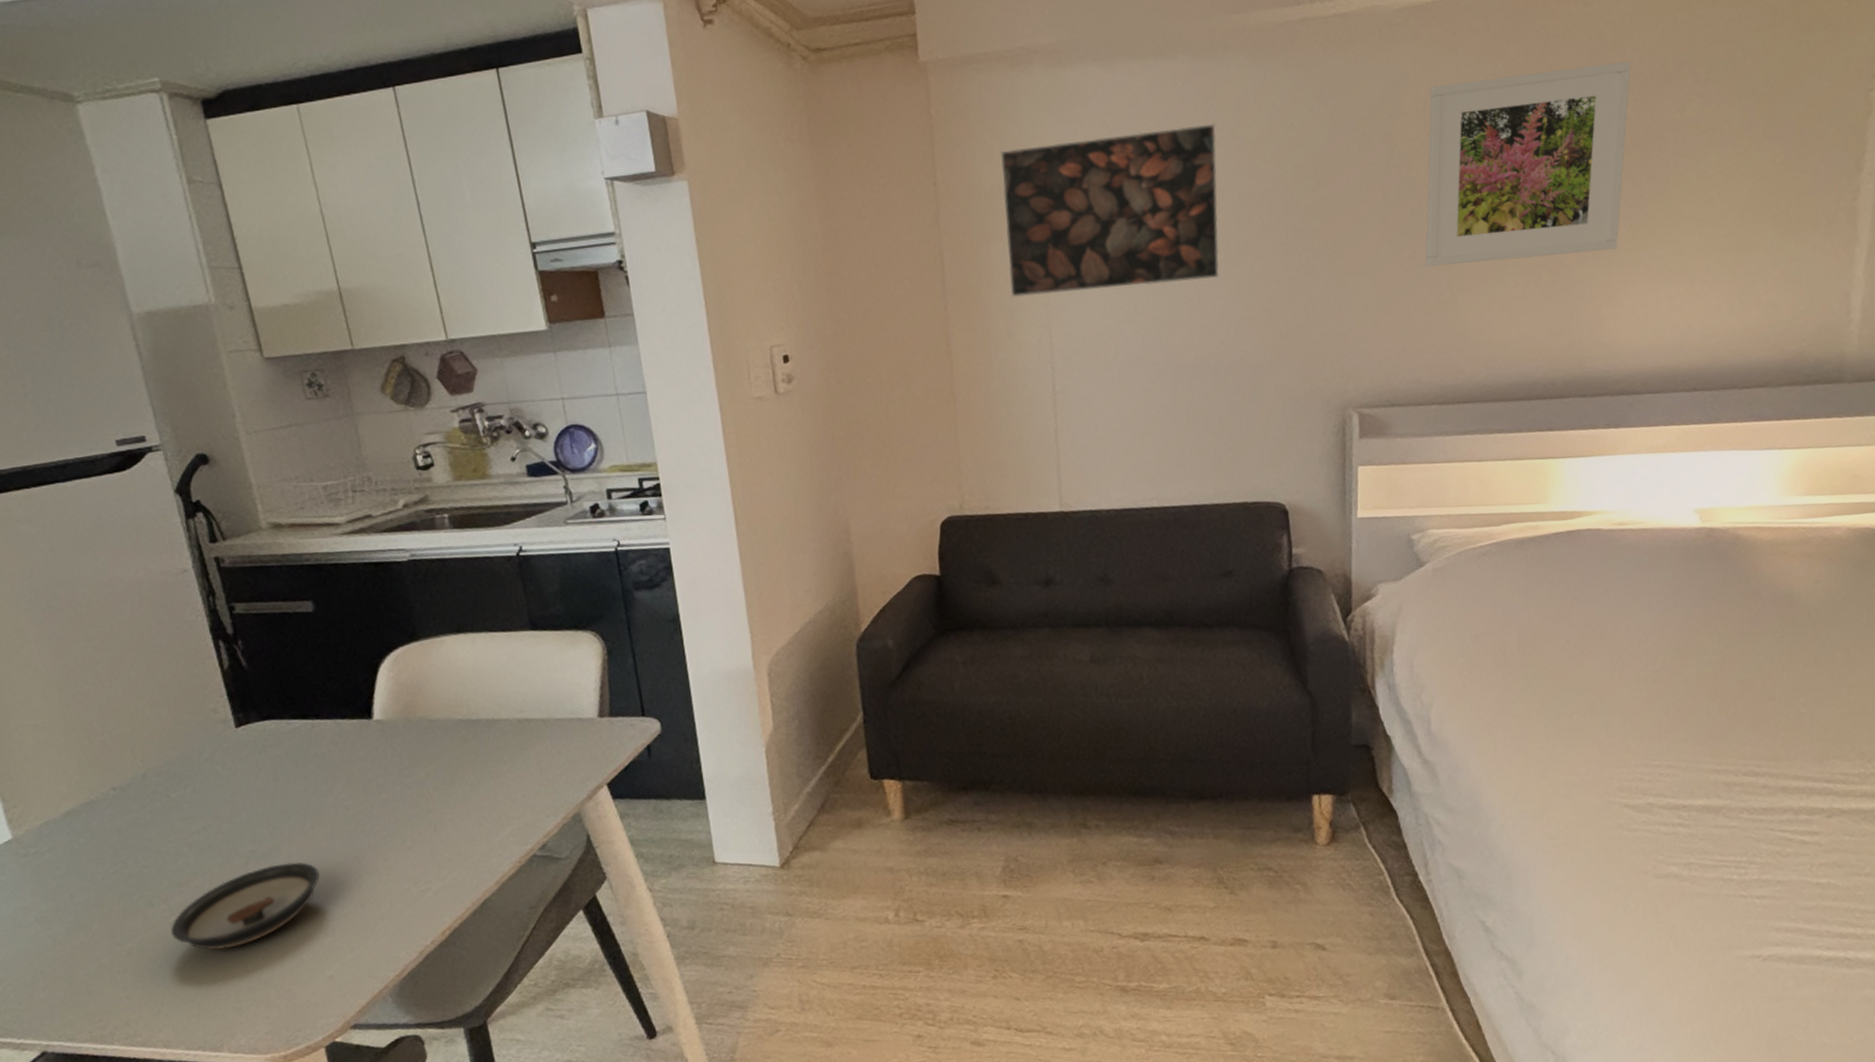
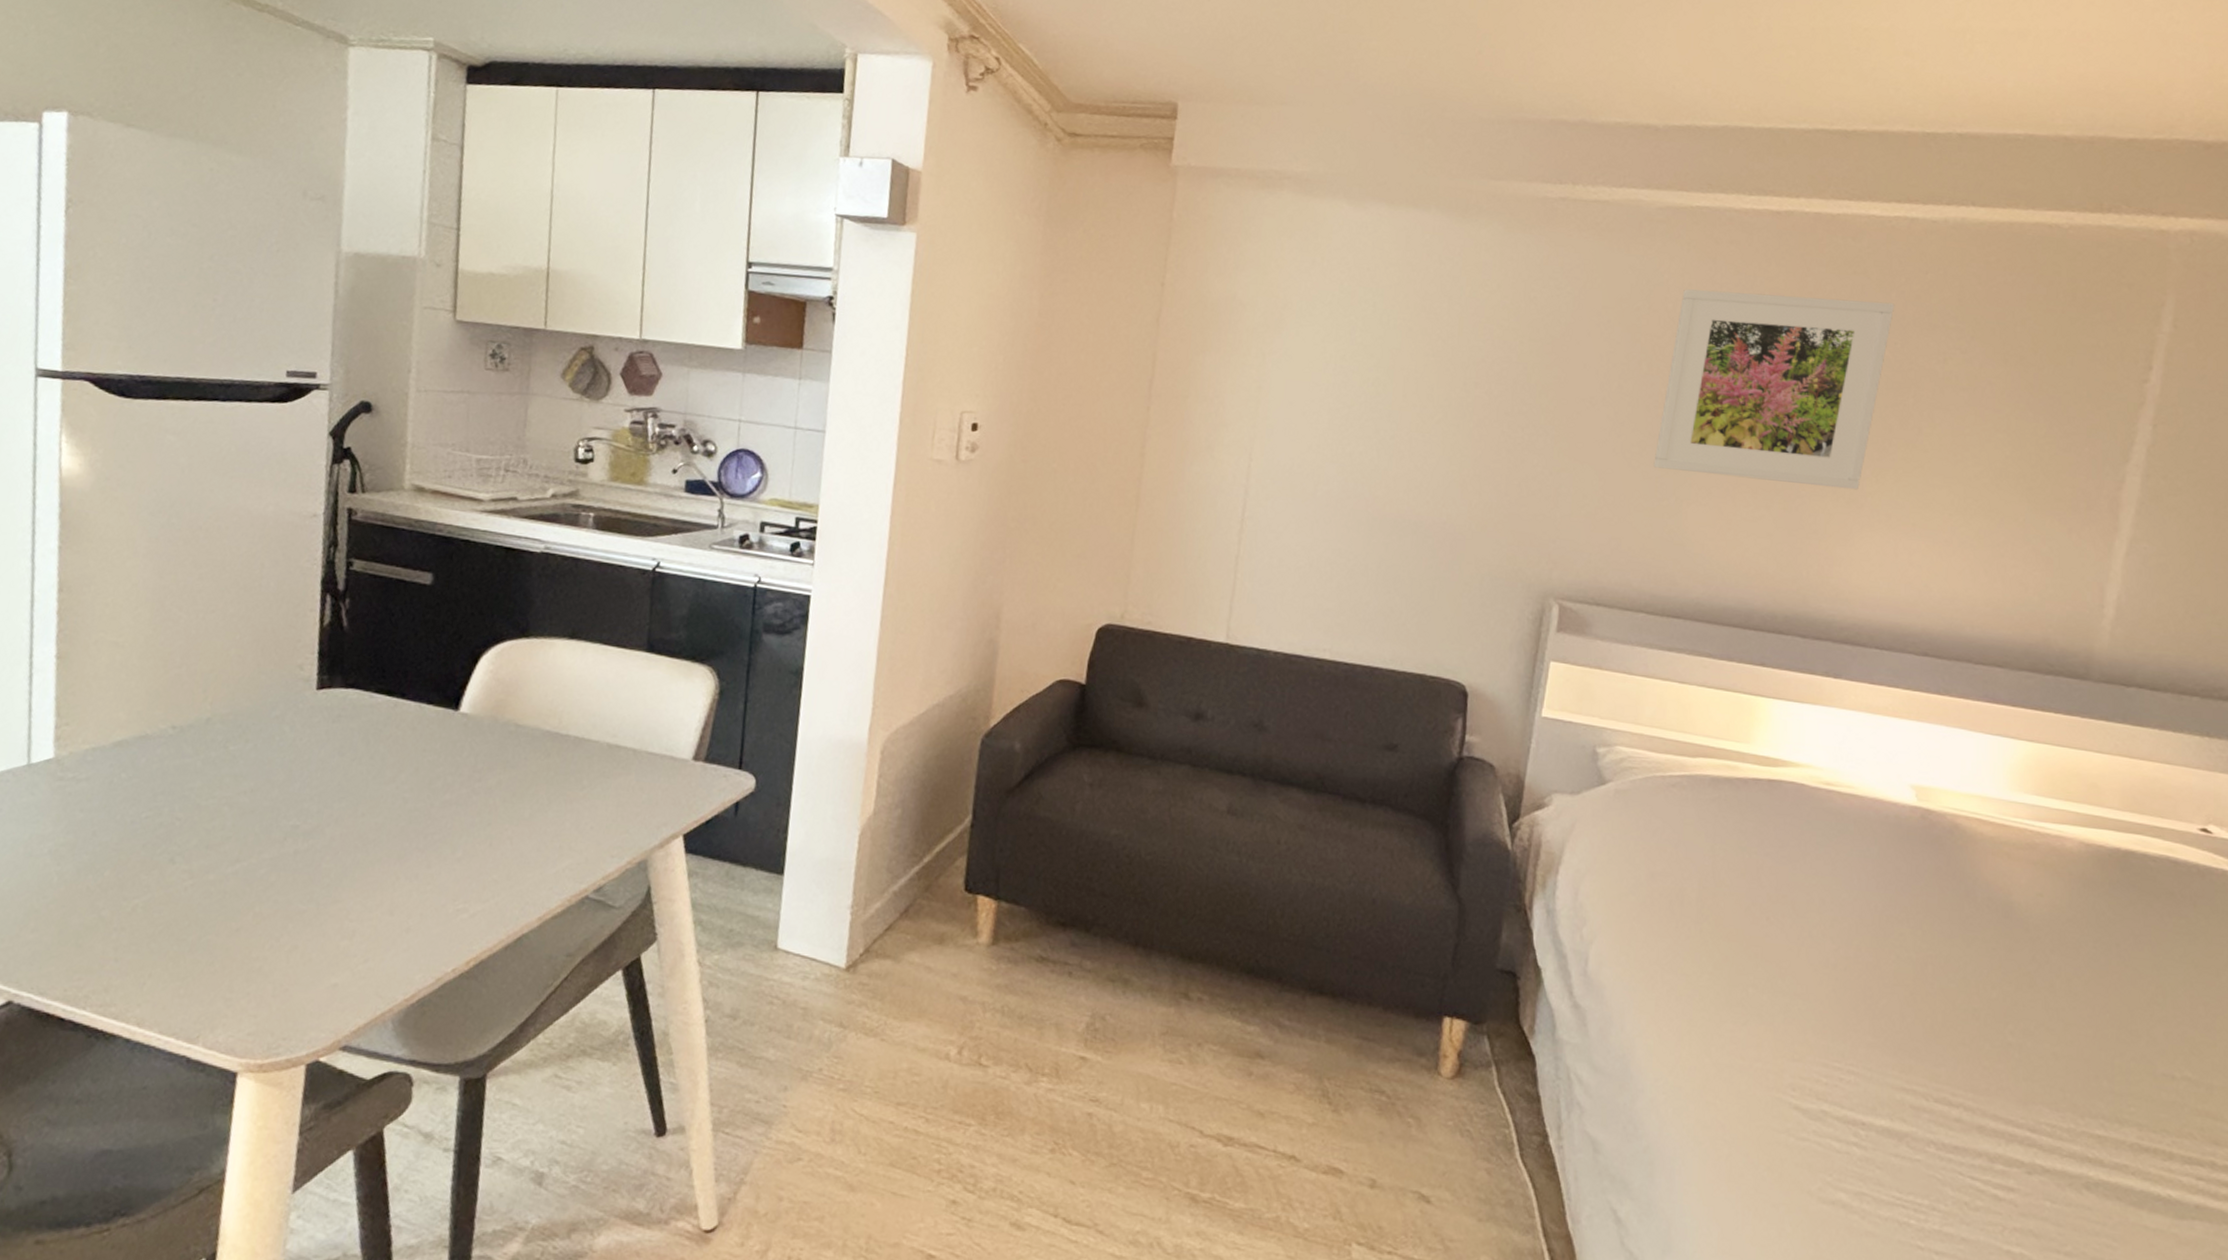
saucer: present [171,862,320,951] -> none [183,846,357,929]
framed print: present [999,123,1220,298] -> none [1217,265,1458,436]

